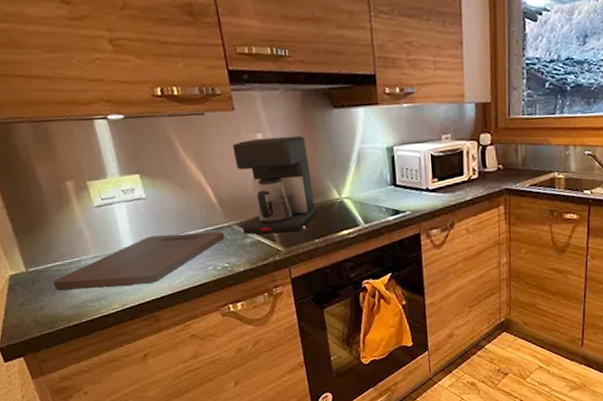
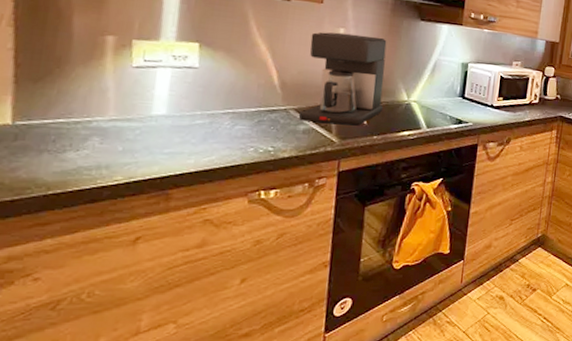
cutting board: present [52,231,225,290] -> none [43,107,278,159]

